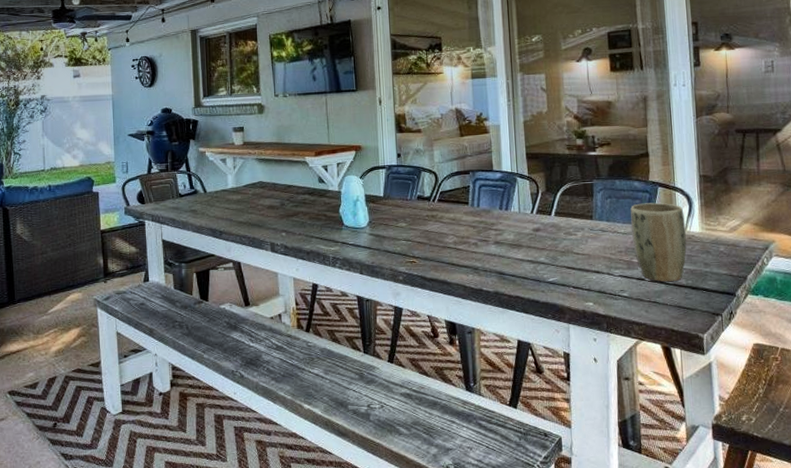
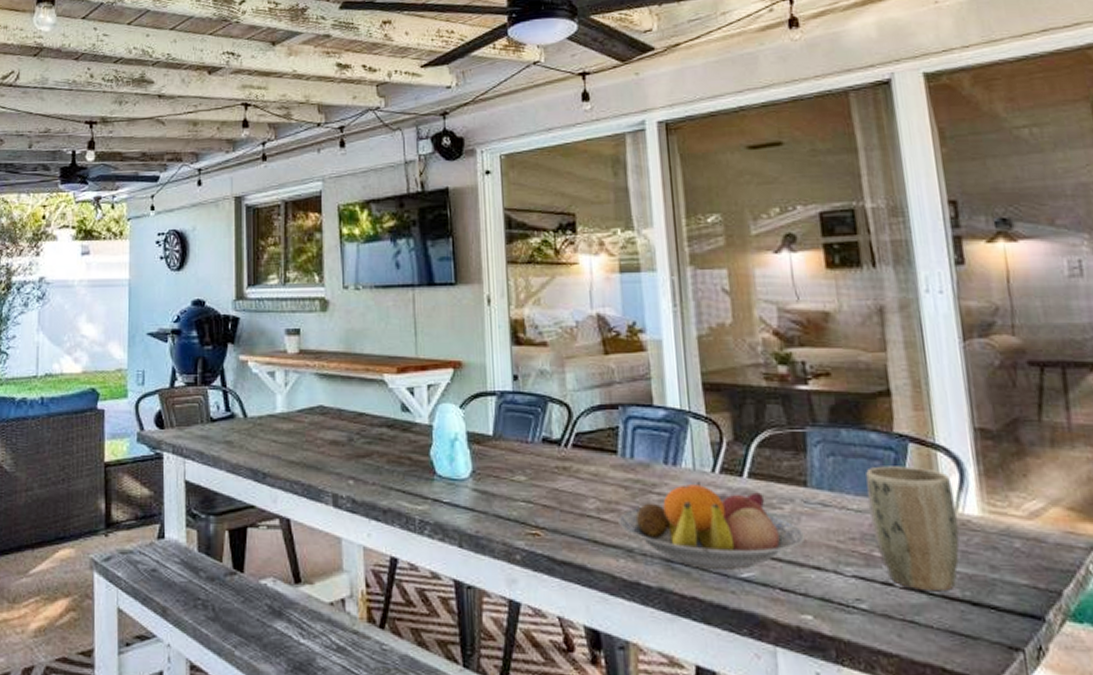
fruit bowl: none [469,220,591,277] -> present [618,481,806,570]

